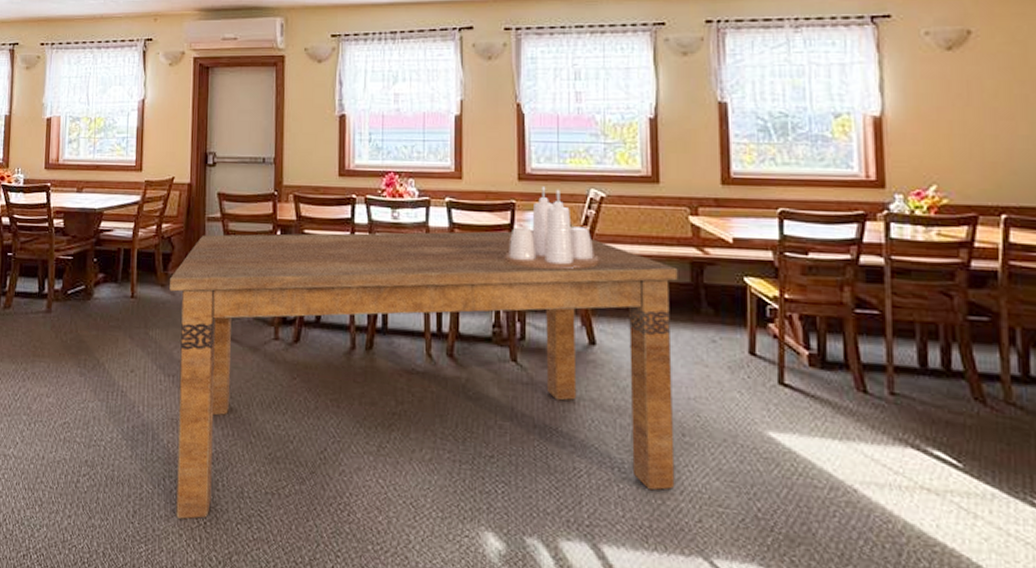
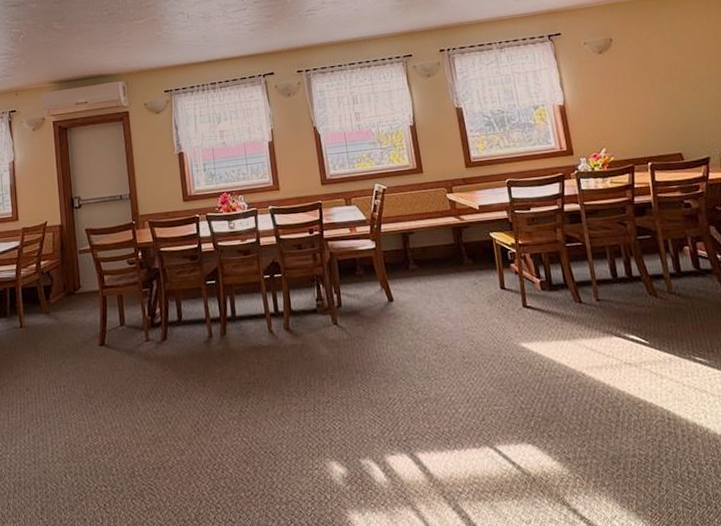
dining table: present [170,231,678,520] -> none [52,221,463,507]
condiment set: present [505,187,599,270] -> none [319,187,388,251]

